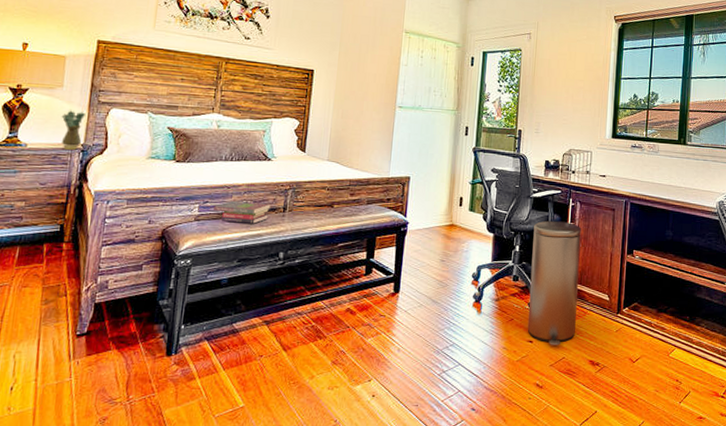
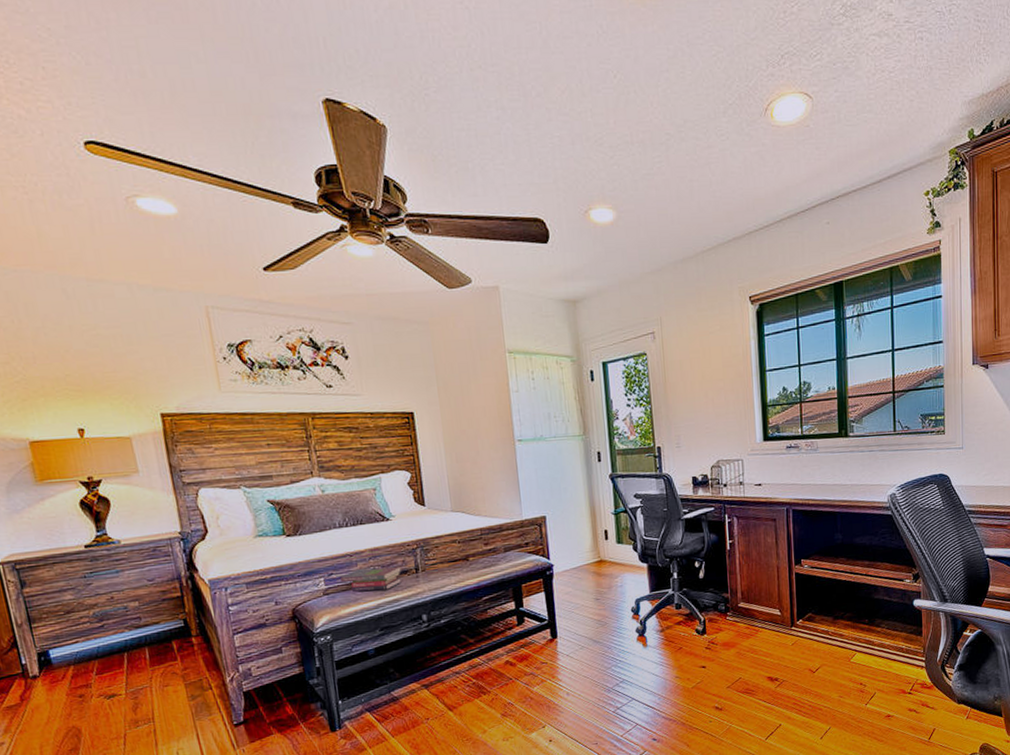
vase: present [61,110,85,150] -> none [147,496,179,540]
pedal bin: present [527,220,581,345] -> none [690,539,749,668]

